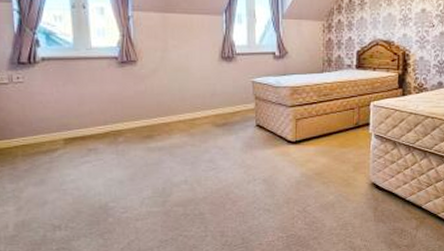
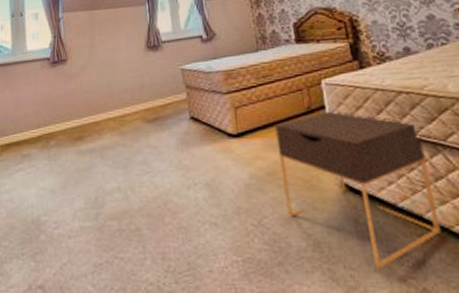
nightstand: none [326,127,434,241] -> present [274,111,442,269]

